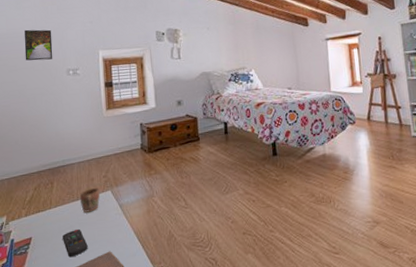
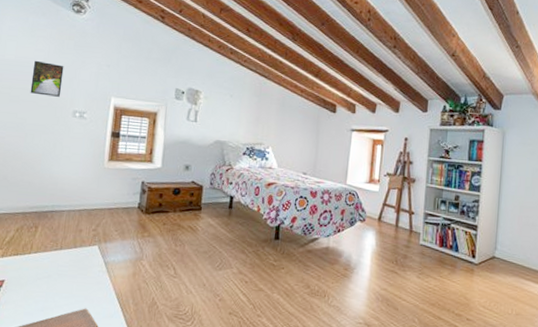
remote control: present [62,228,88,258] -> none [37,279,64,308]
mug: present [79,188,100,213] -> none [63,240,86,265]

